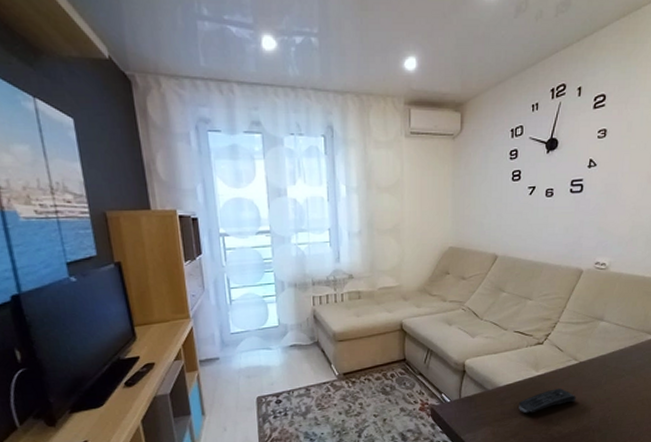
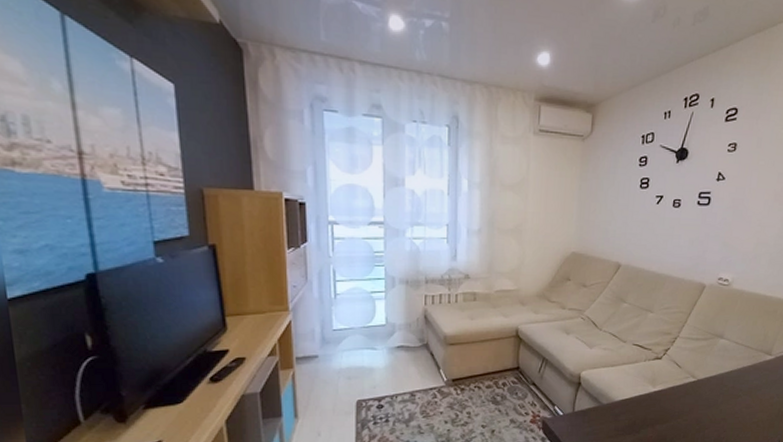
remote control: present [519,388,576,414] -> none [633,406,692,431]

